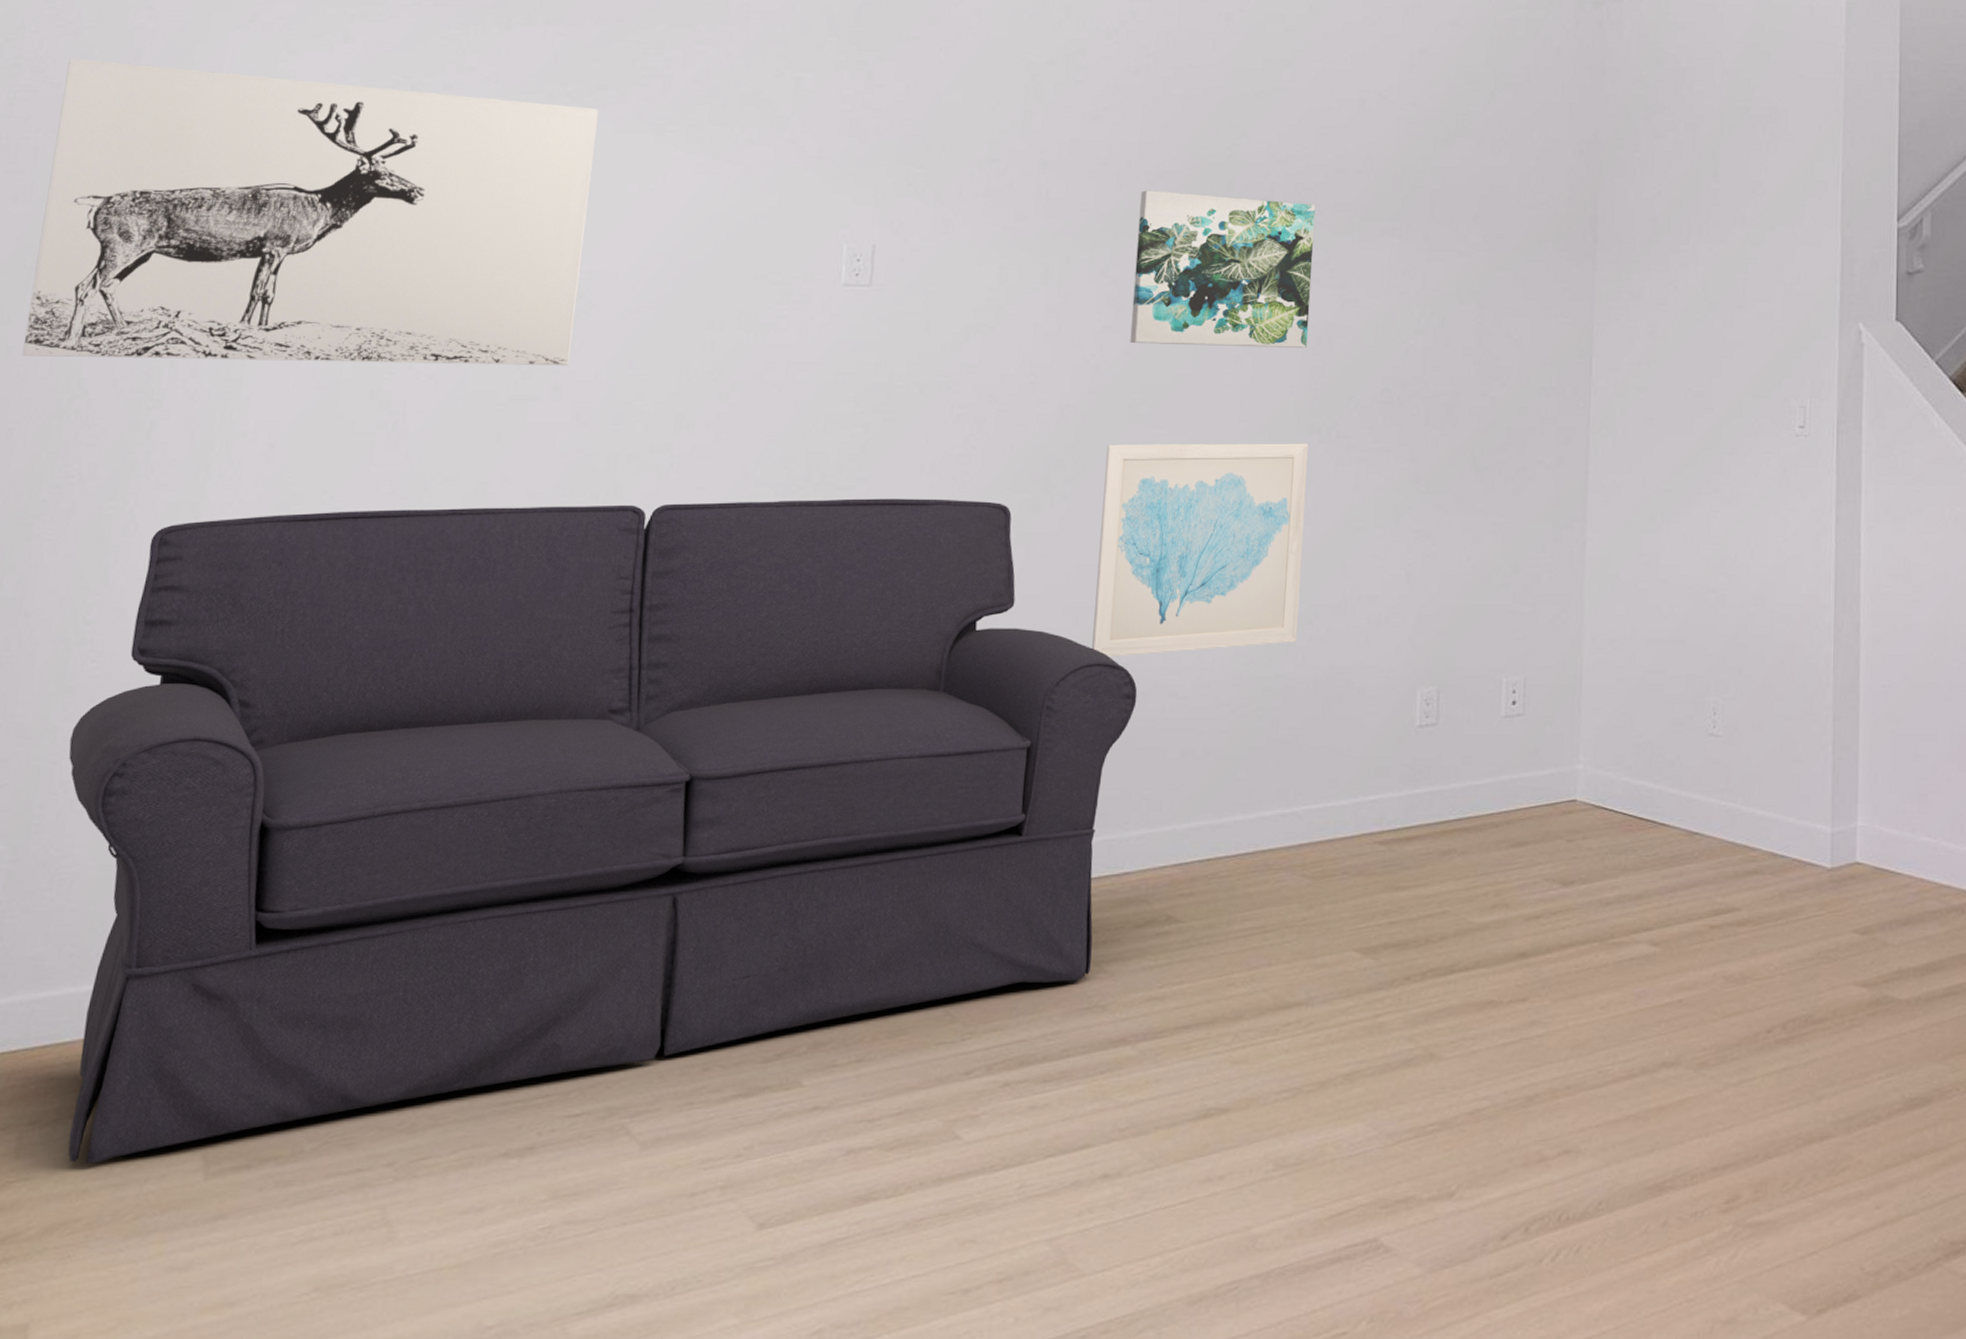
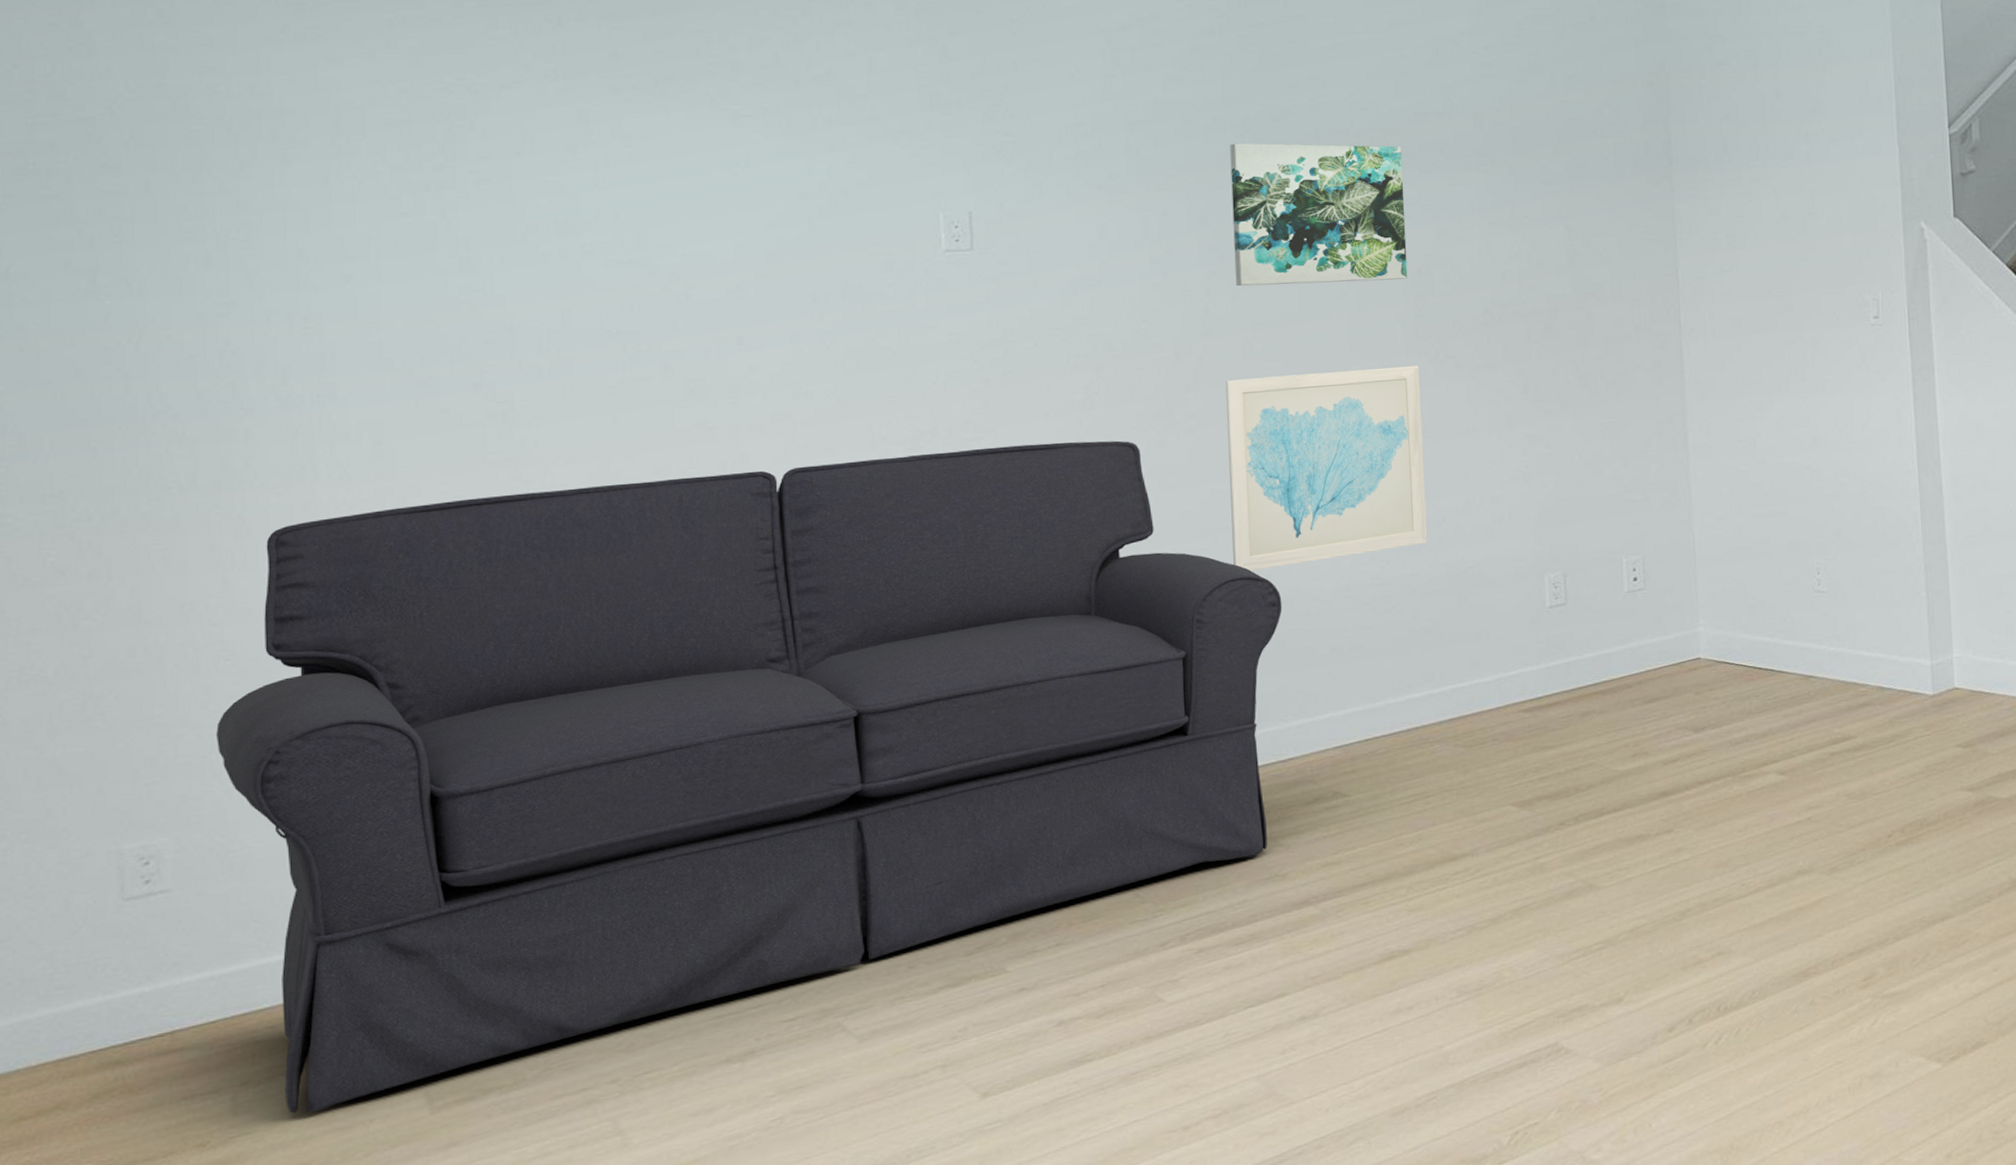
wall art: present [22,58,599,365] -> none [88,79,676,377]

